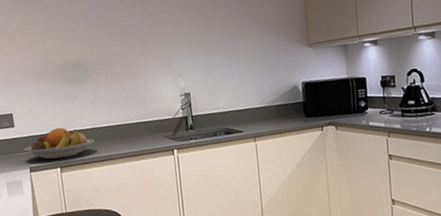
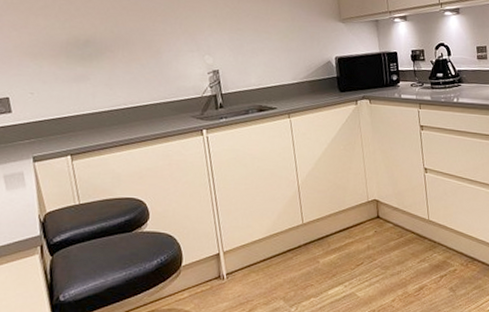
fruit bowl: present [23,127,95,160] -> none [23,111,112,147]

